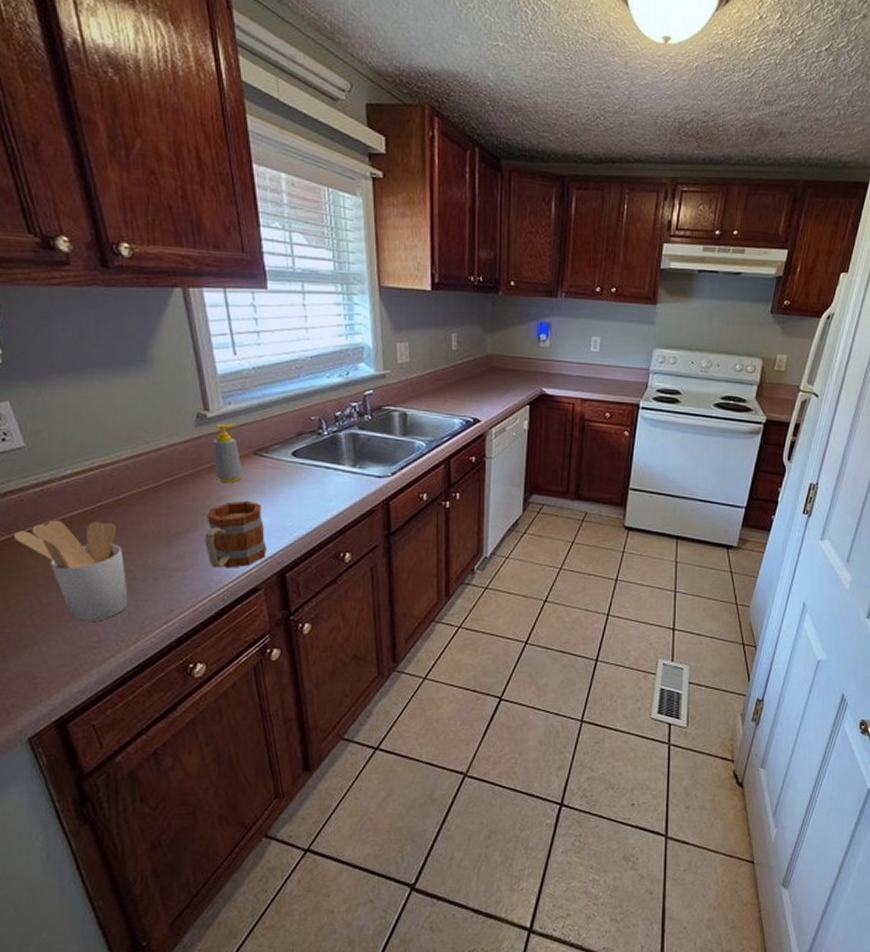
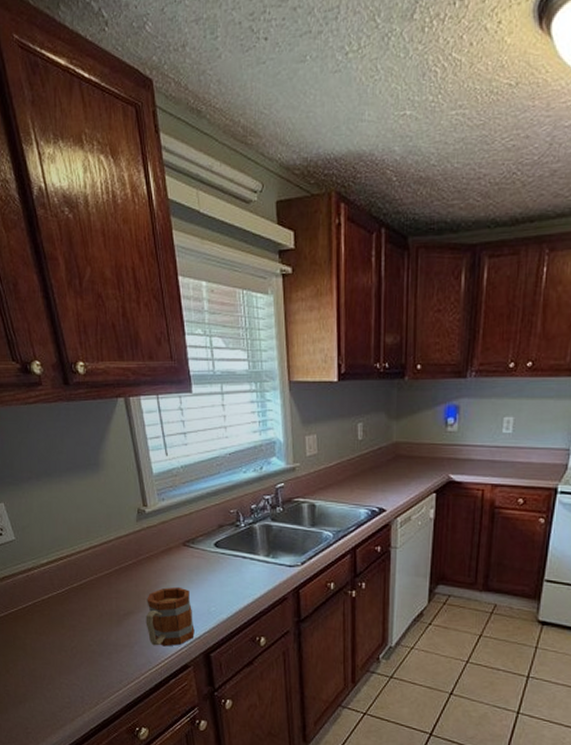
utensil holder: present [14,520,128,623] -> none [10,601,90,687]
soap bottle: present [212,423,242,483] -> none [150,518,174,571]

